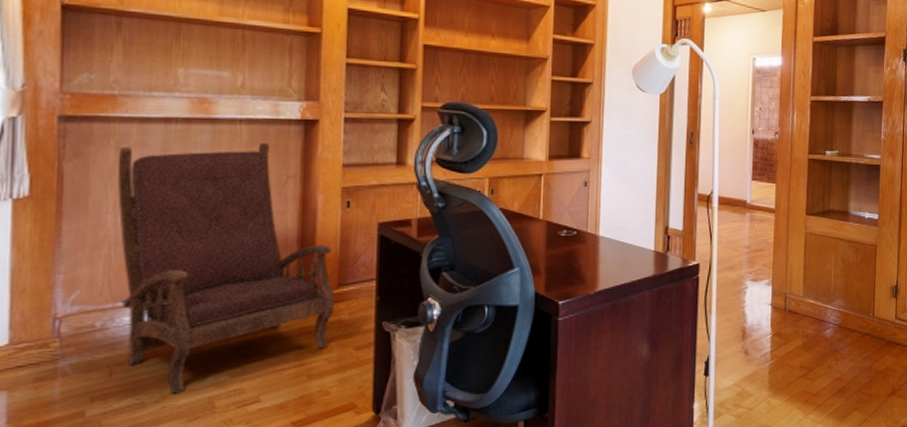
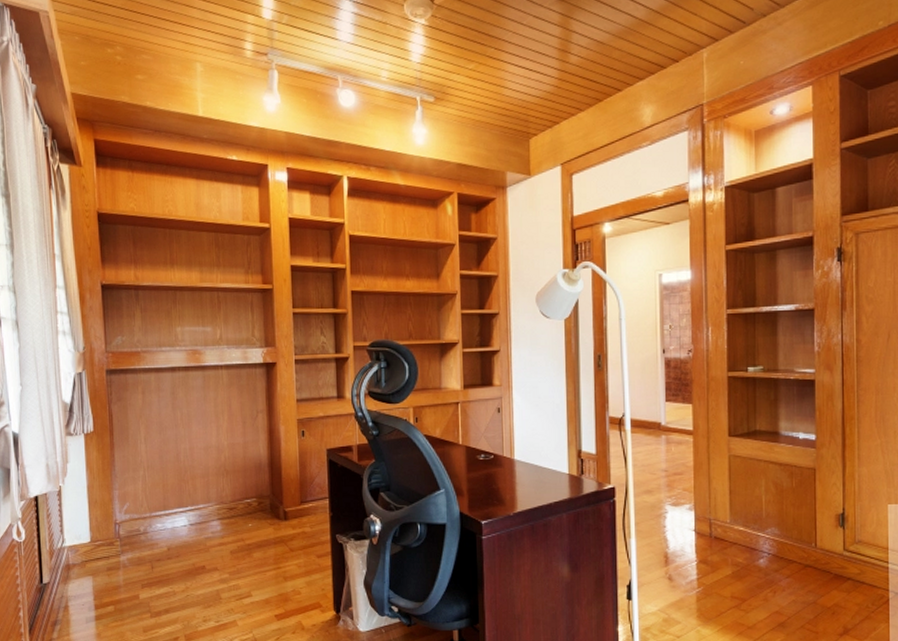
armchair: present [117,143,334,394] -> none [144,384,299,586]

